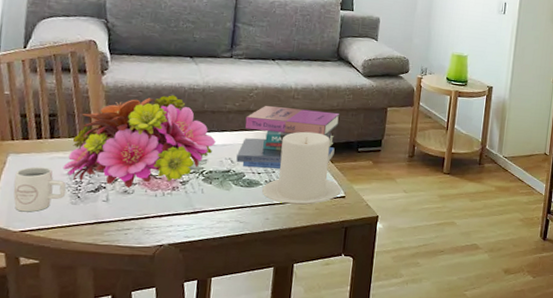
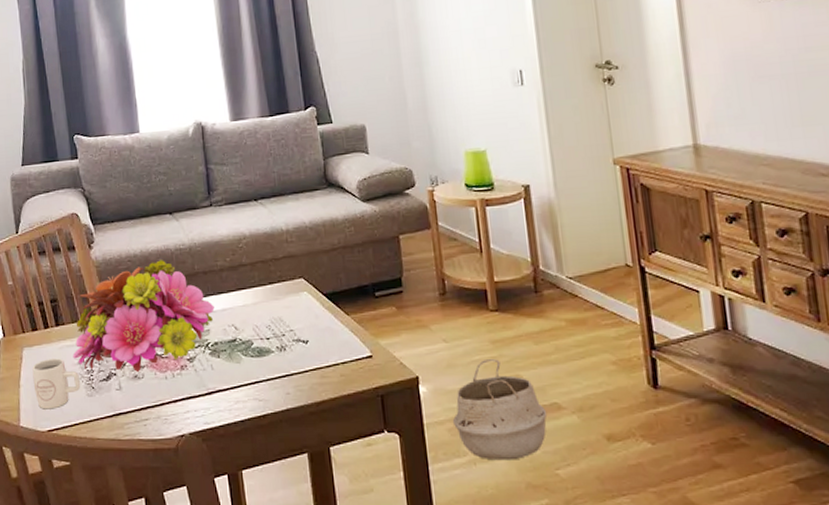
books: present [236,105,340,170] -> none [239,251,348,333]
candle: present [262,131,342,206] -> none [275,279,366,373]
woven basket: none [397,208,468,283] -> present [452,359,548,461]

